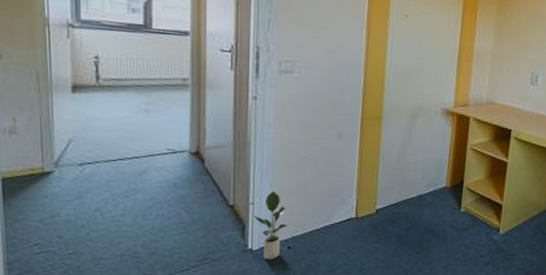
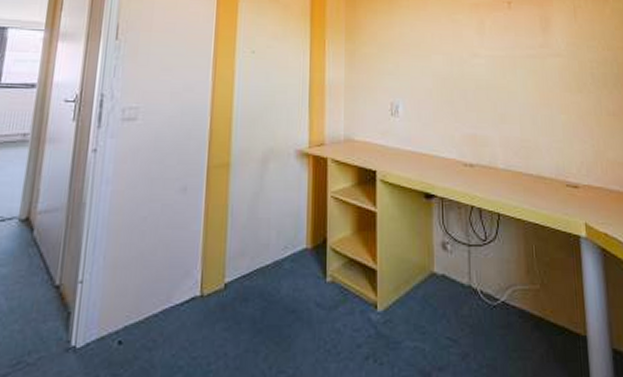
potted plant: present [254,191,287,260] -> none [81,265,120,362]

